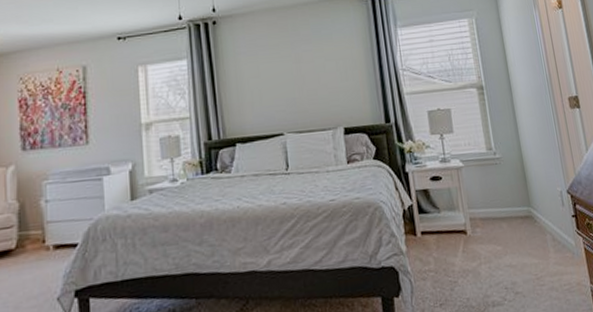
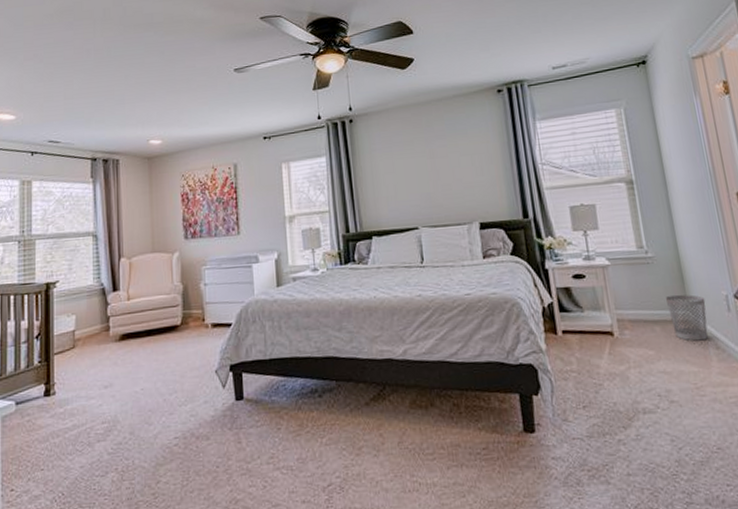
wastebasket: none [510,192,547,235] -> present [665,294,708,341]

